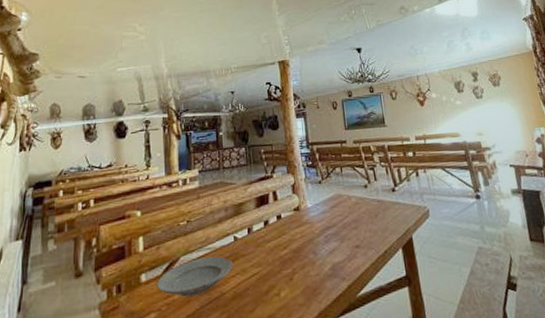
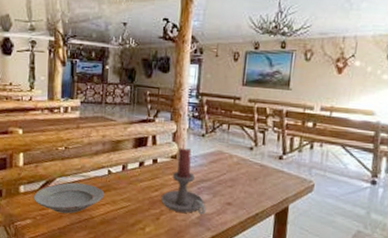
candle holder: none [291,198,337,267] -> present [161,148,206,215]

